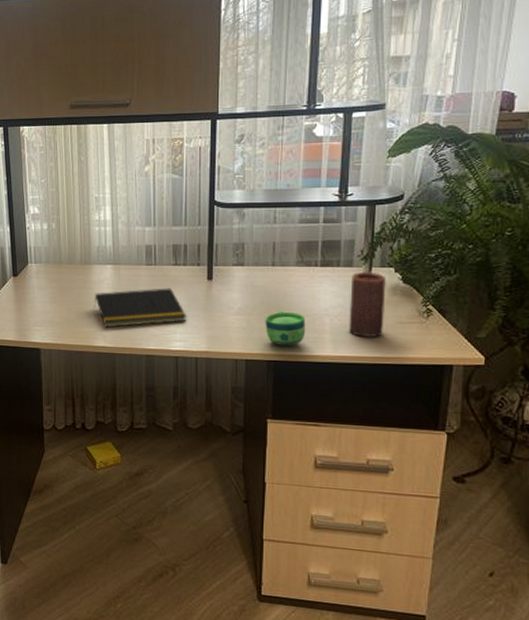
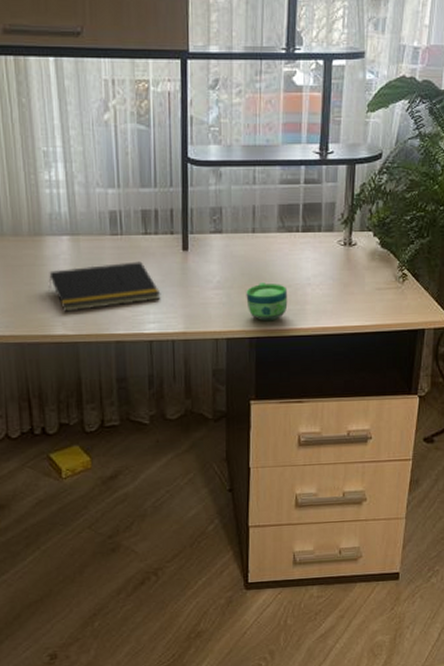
candle: present [349,272,386,337] -> none [330,237,365,306]

